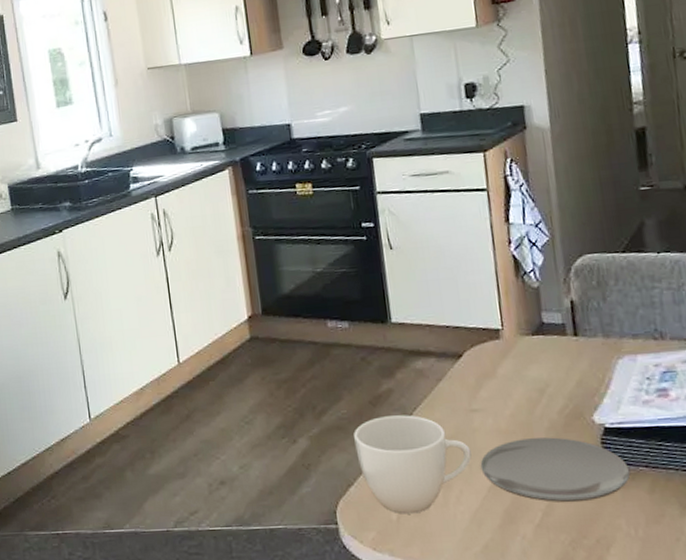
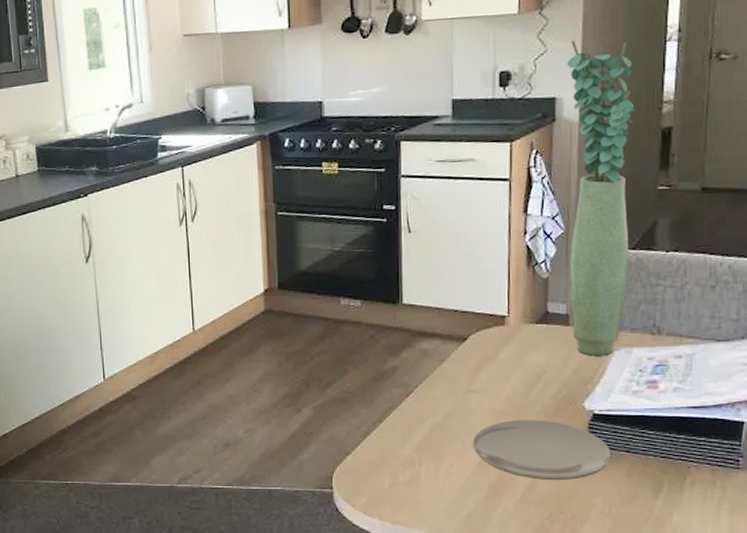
cup: present [354,415,472,514] -> none [356,392,465,483]
vase: none [530,47,622,367] -> present [566,40,637,356]

